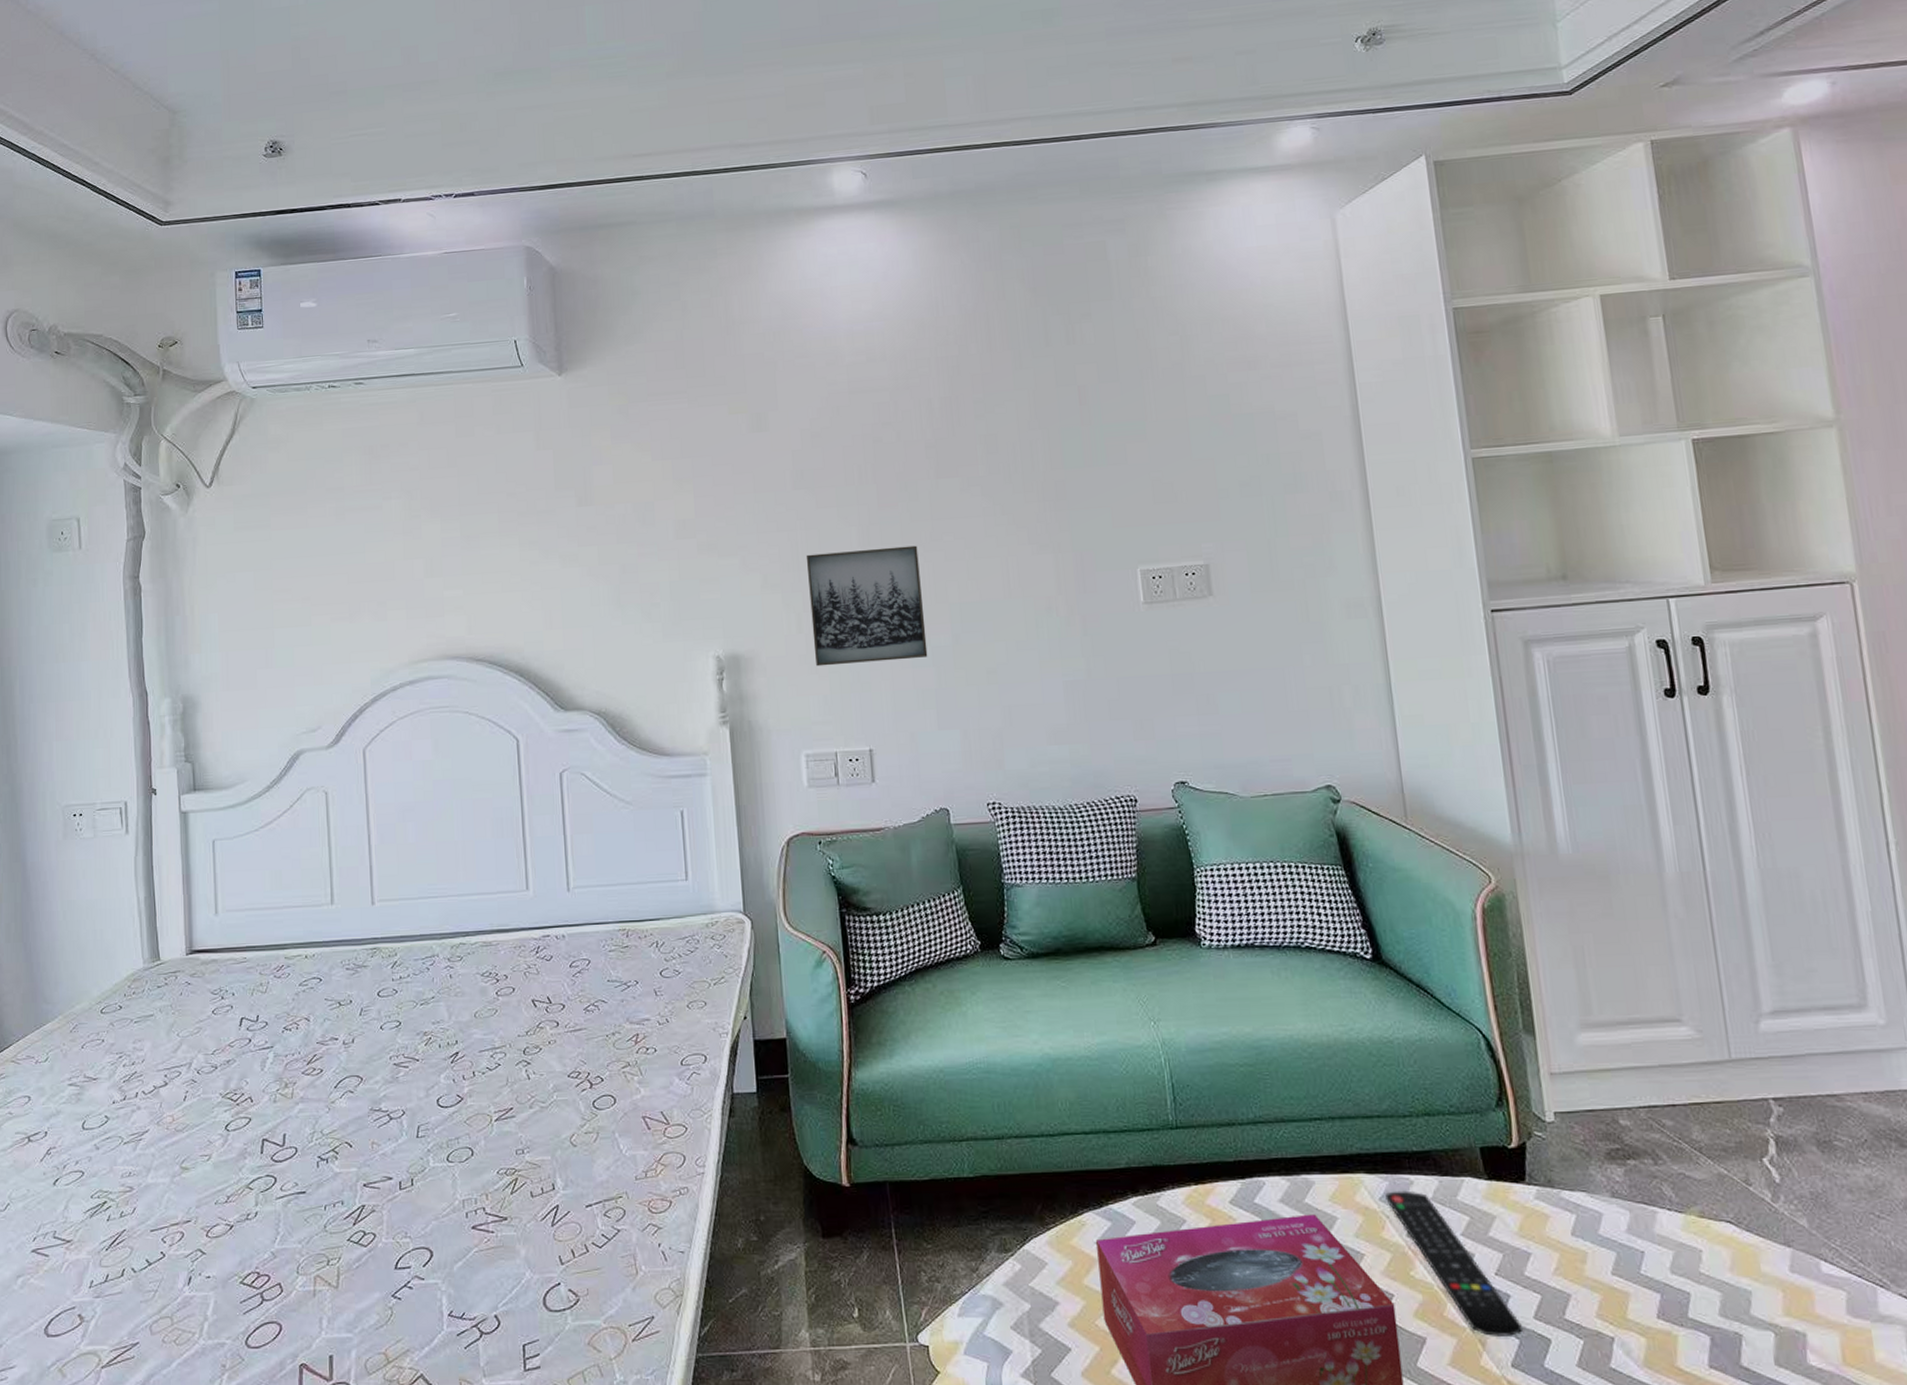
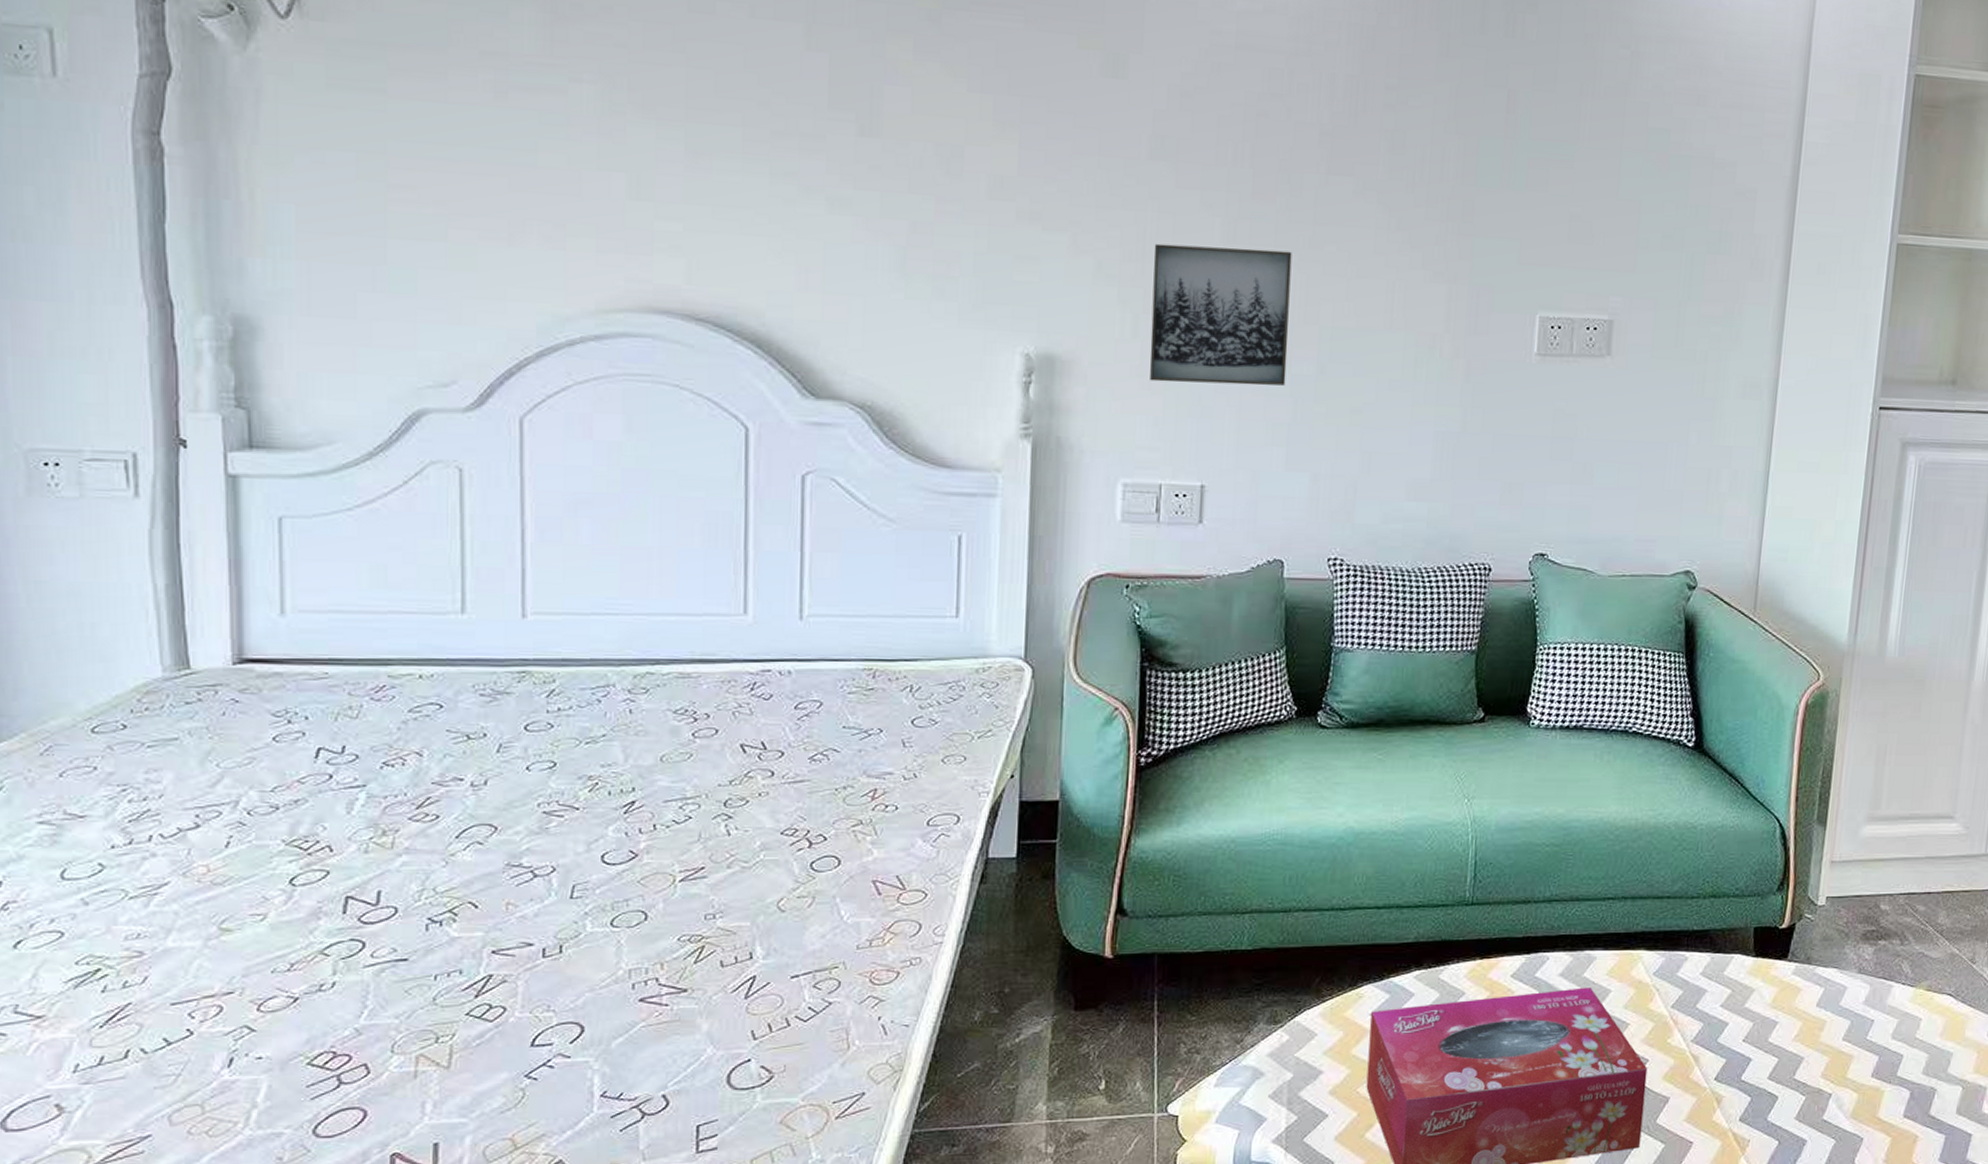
remote control: present [1385,1190,1524,1338] -> none [1659,966,1757,1096]

